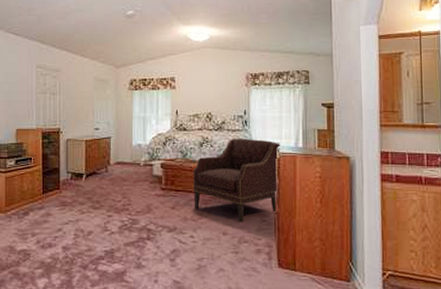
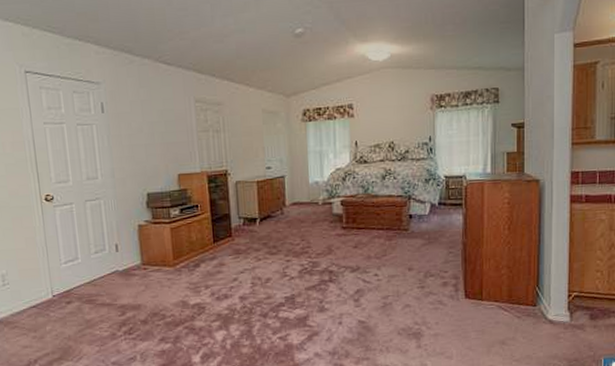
armchair: present [193,138,280,222] -> none [376,167,468,256]

